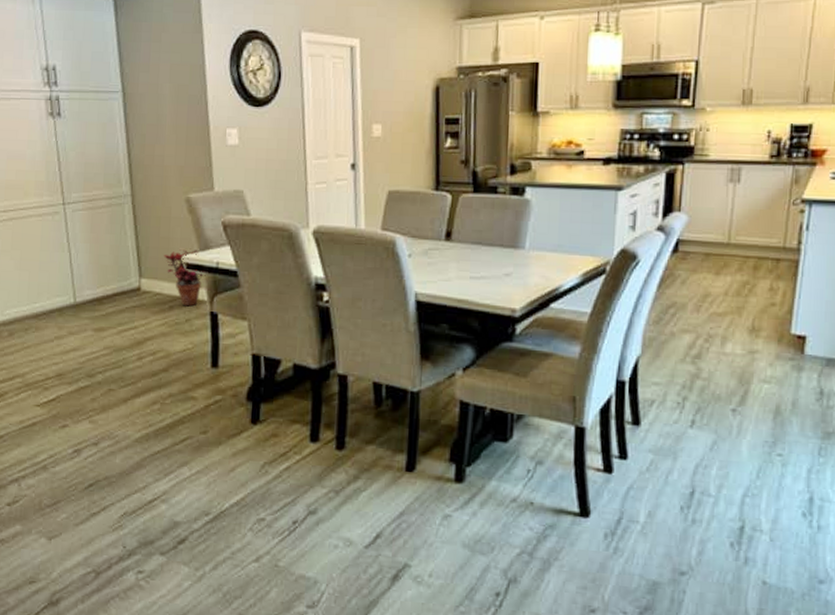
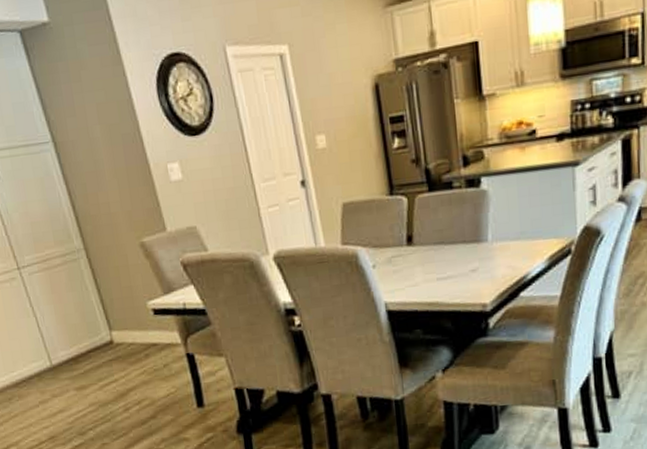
potted plant: present [164,249,206,307] -> none [129,294,175,352]

